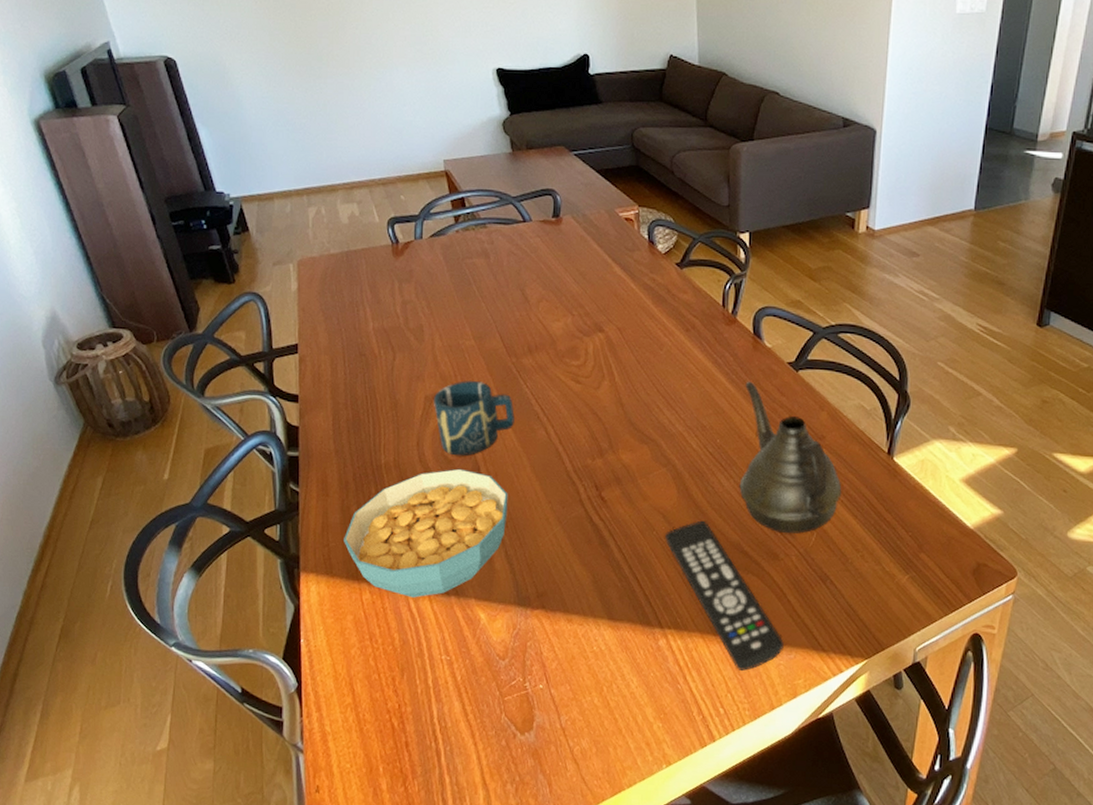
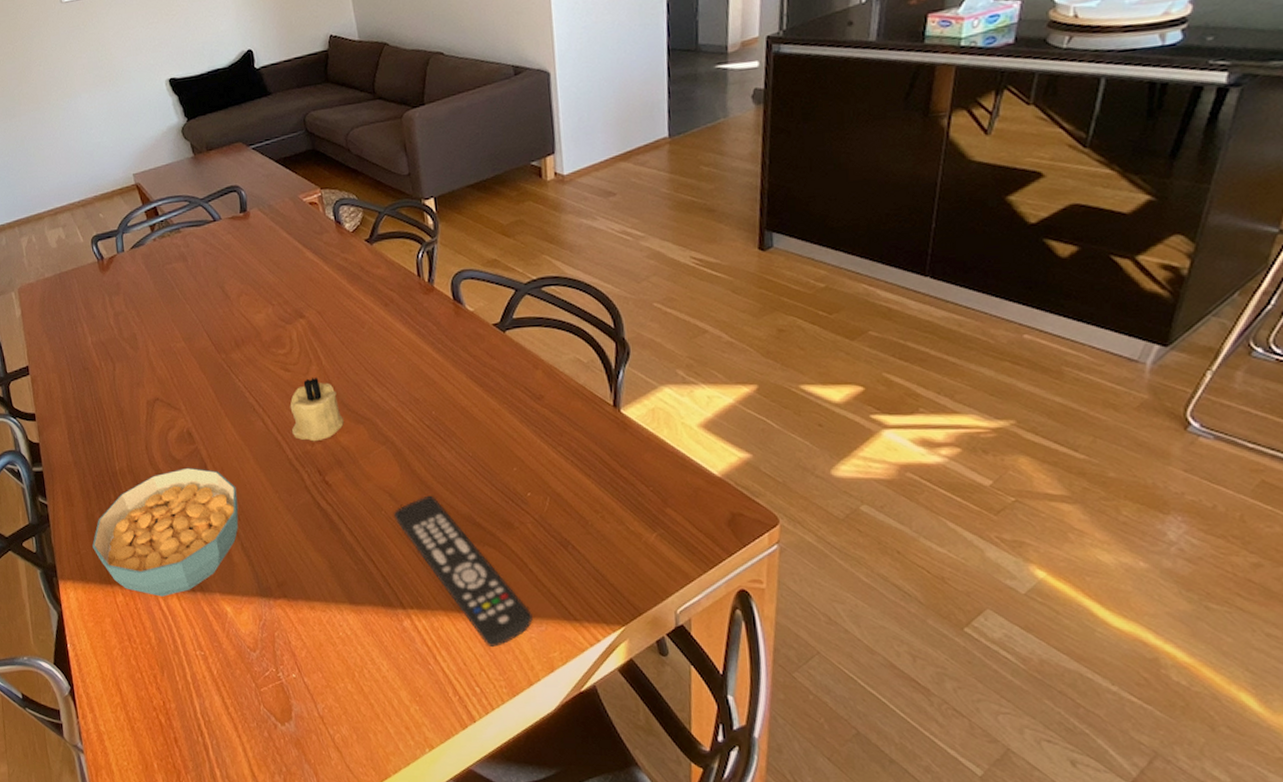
cup: present [434,381,515,456] -> none [155,381,232,456]
candle: none [575,392,628,457] -> present [290,376,344,442]
teapot: present [739,381,842,534] -> none [452,348,571,501]

